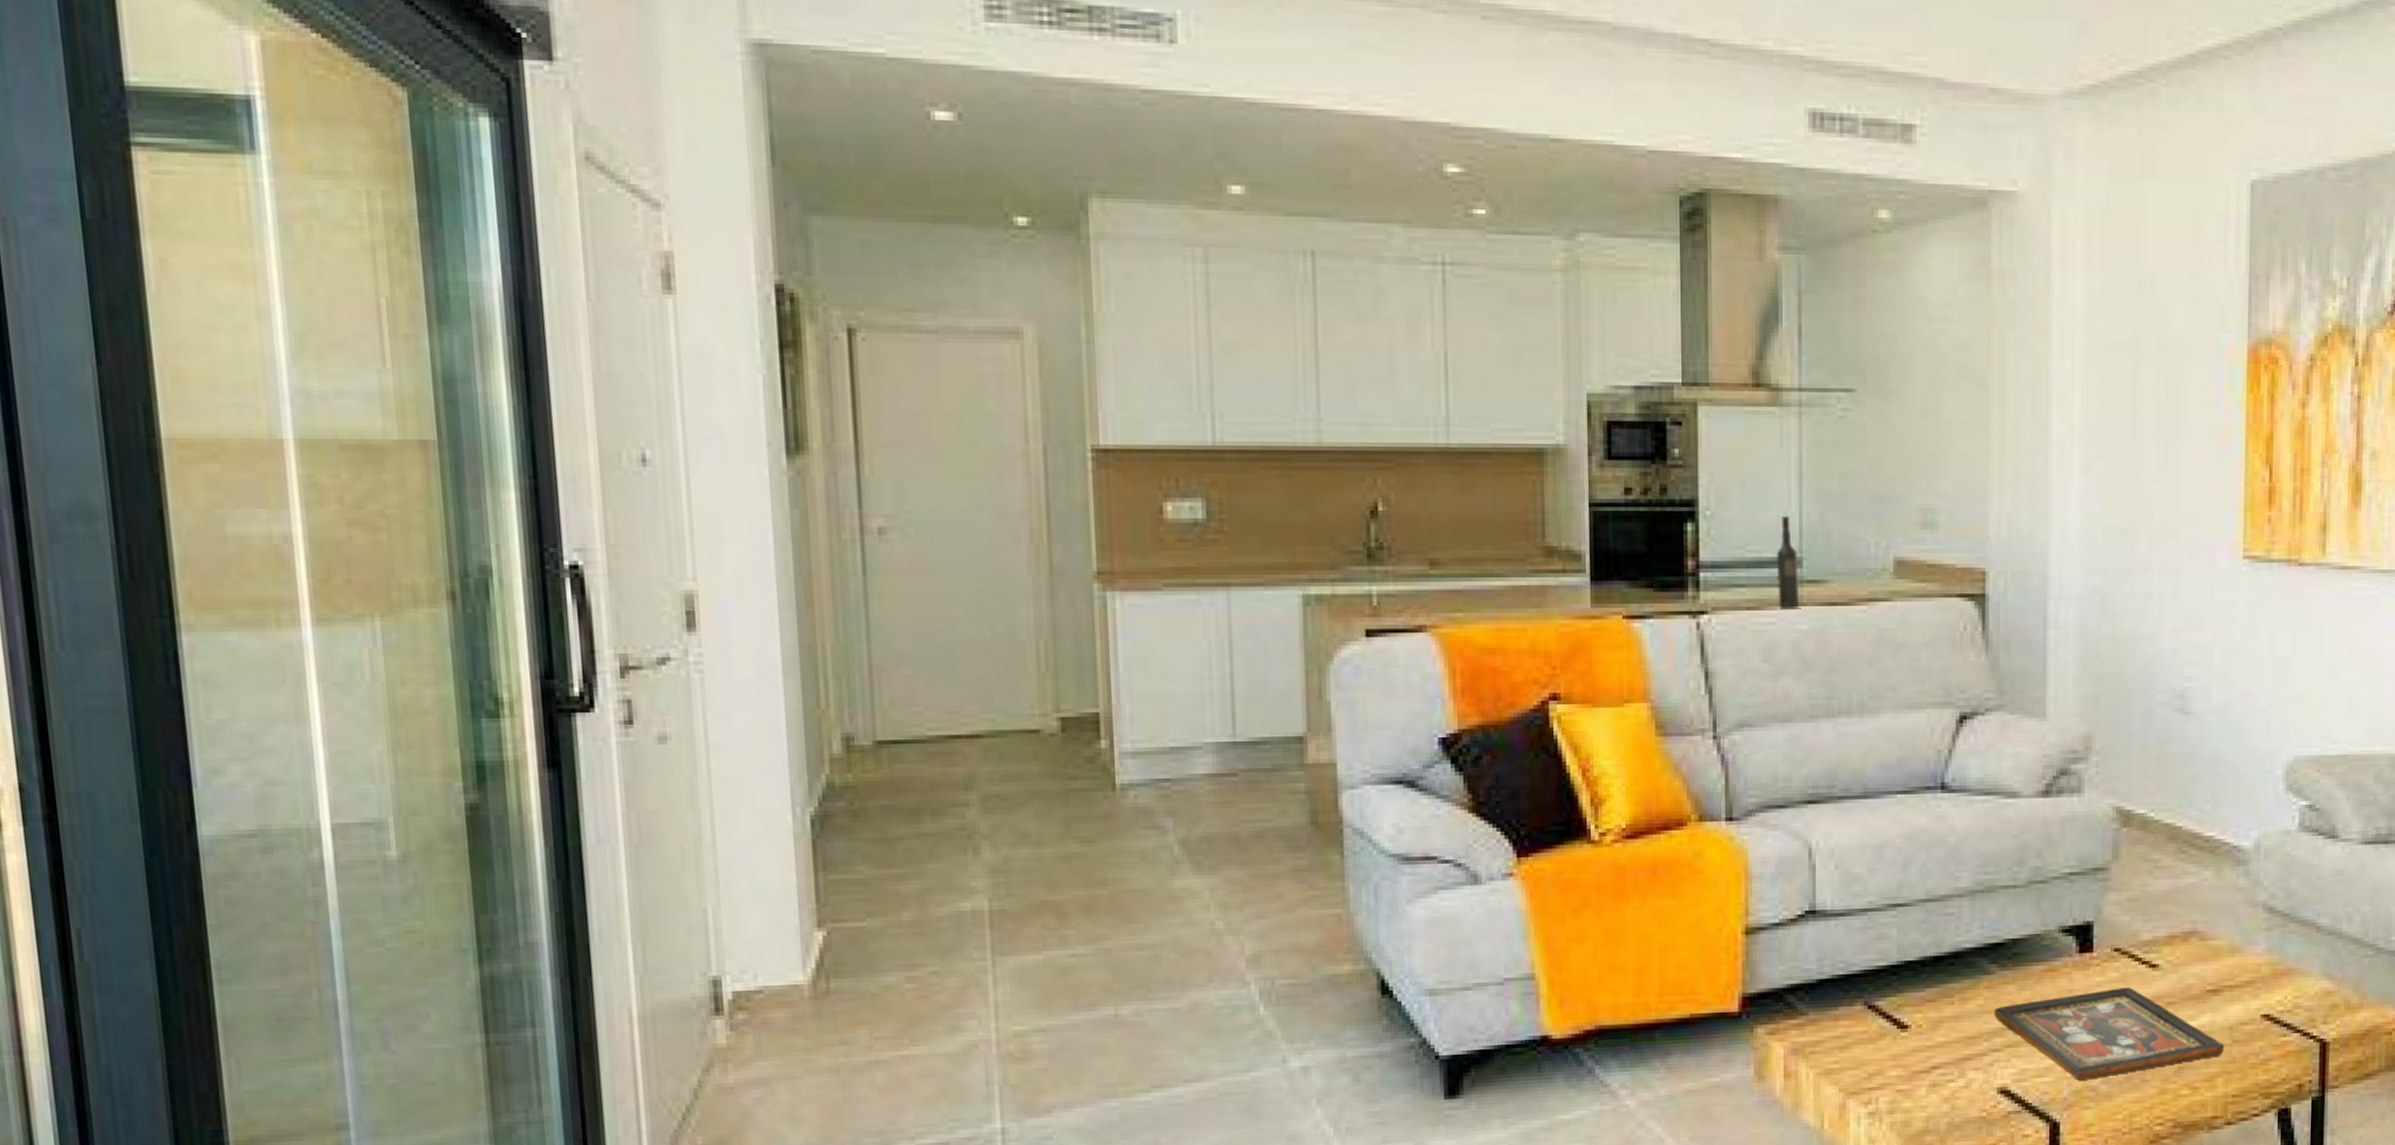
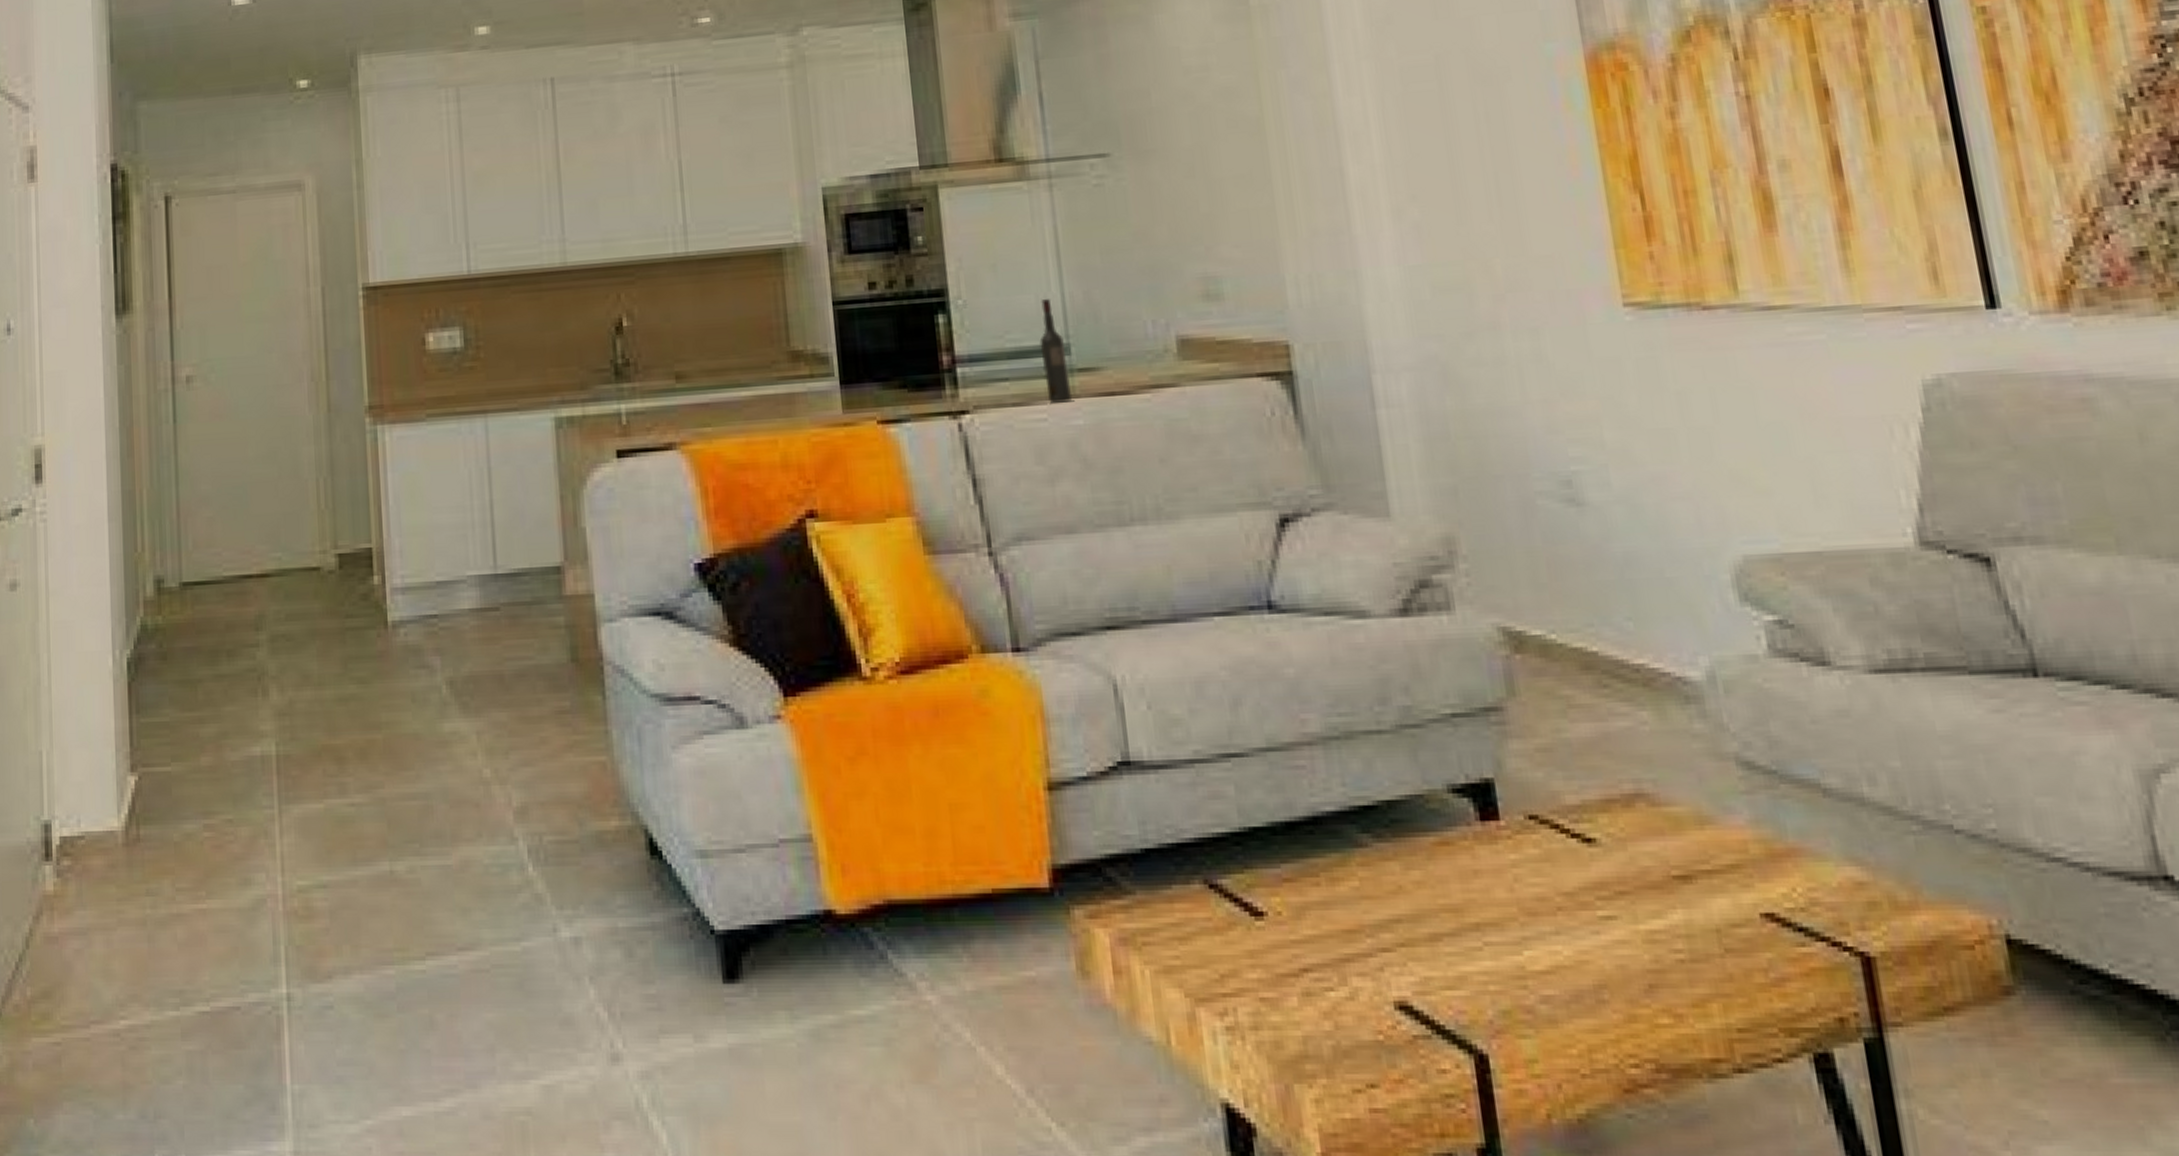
decorative tray: present [1994,987,2225,1081] -> none [1374,869,1714,997]

